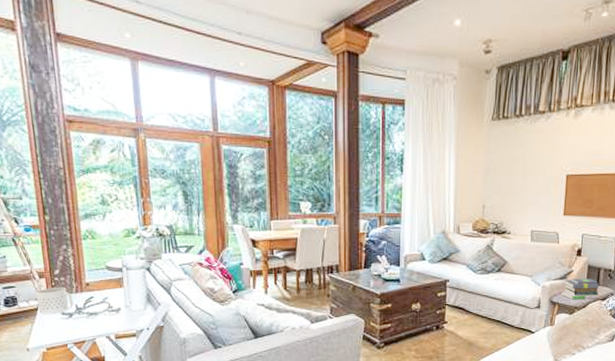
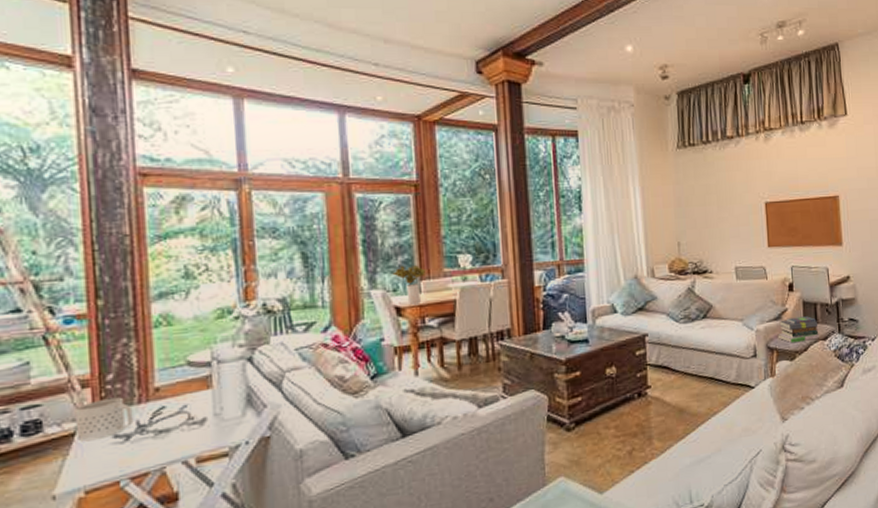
flower bouquet: none [249,207,276,240] -> present [392,265,427,306]

